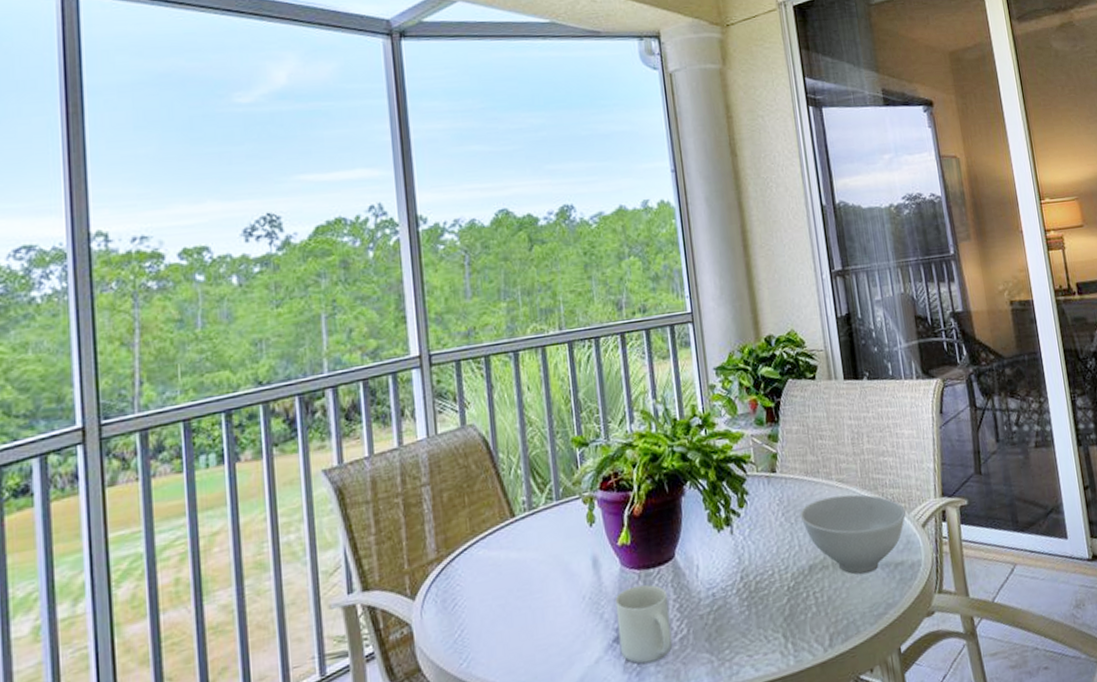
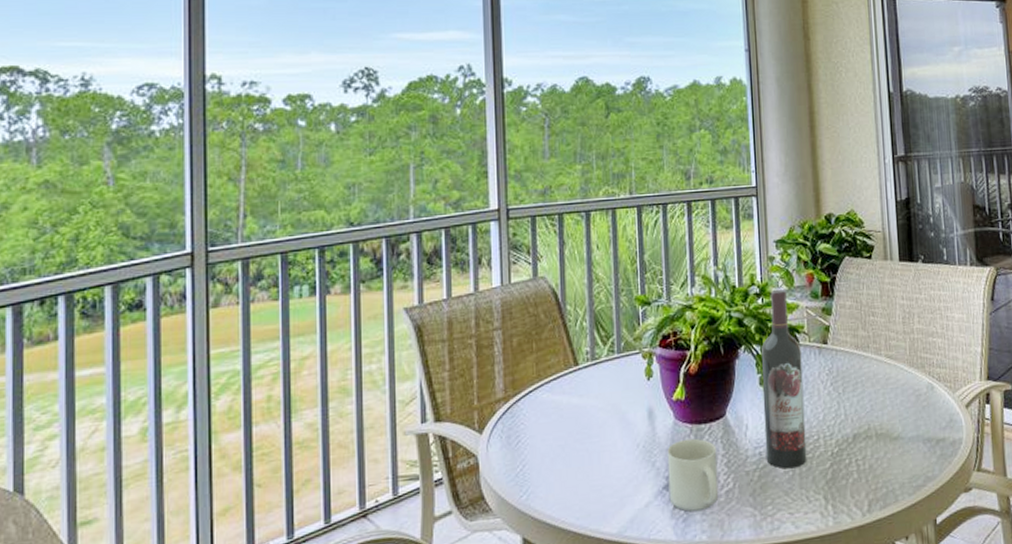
wine bottle: none [707,418,763,609] -> present [760,289,807,469]
bowl: present [800,494,906,575] -> none [848,370,950,447]

